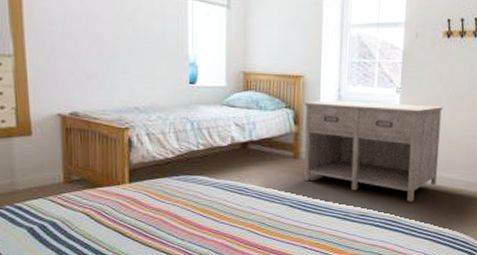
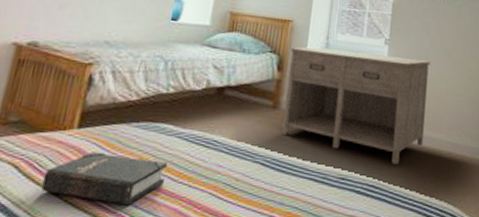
hardback book: none [111,201,208,240] -> present [41,152,167,204]

